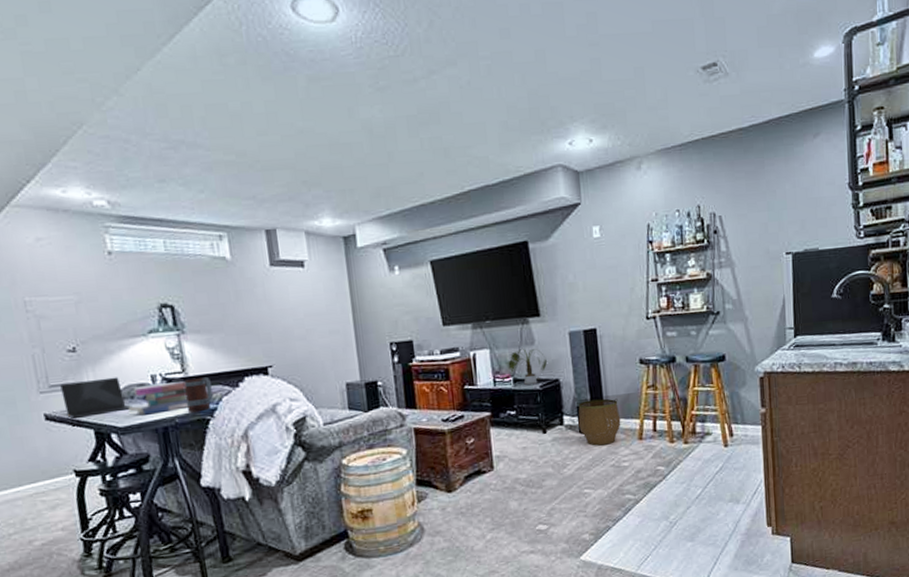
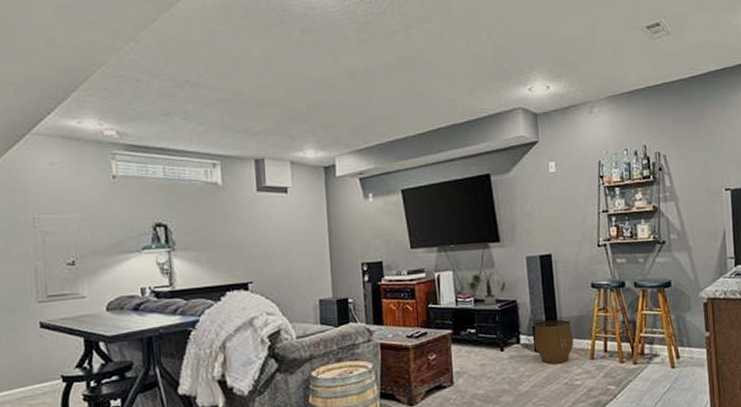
laptop: present [60,377,133,419] -> none [57,289,121,327]
books: present [128,380,188,415] -> none [117,294,173,325]
beer mug: present [184,376,213,413] -> none [170,290,196,324]

